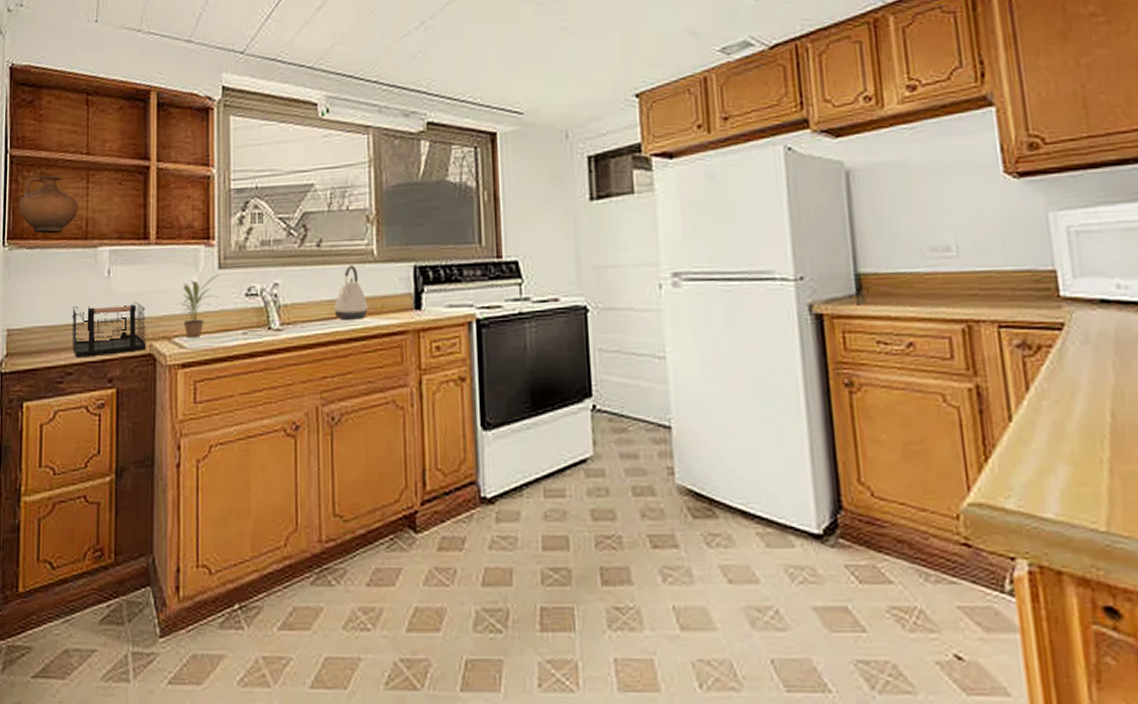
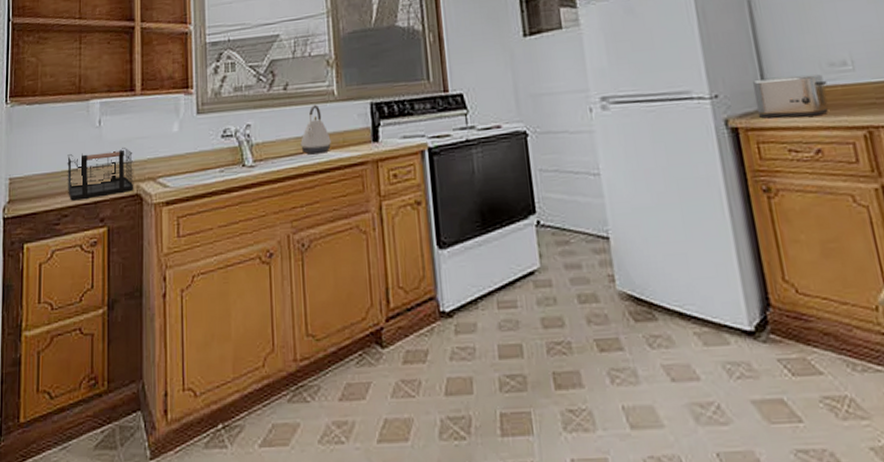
ceramic jug: present [18,175,78,234] -> none [19,38,72,91]
potted plant: present [180,274,220,337] -> none [164,119,198,177]
toaster: none [842,258,927,307] -> present [752,74,829,119]

